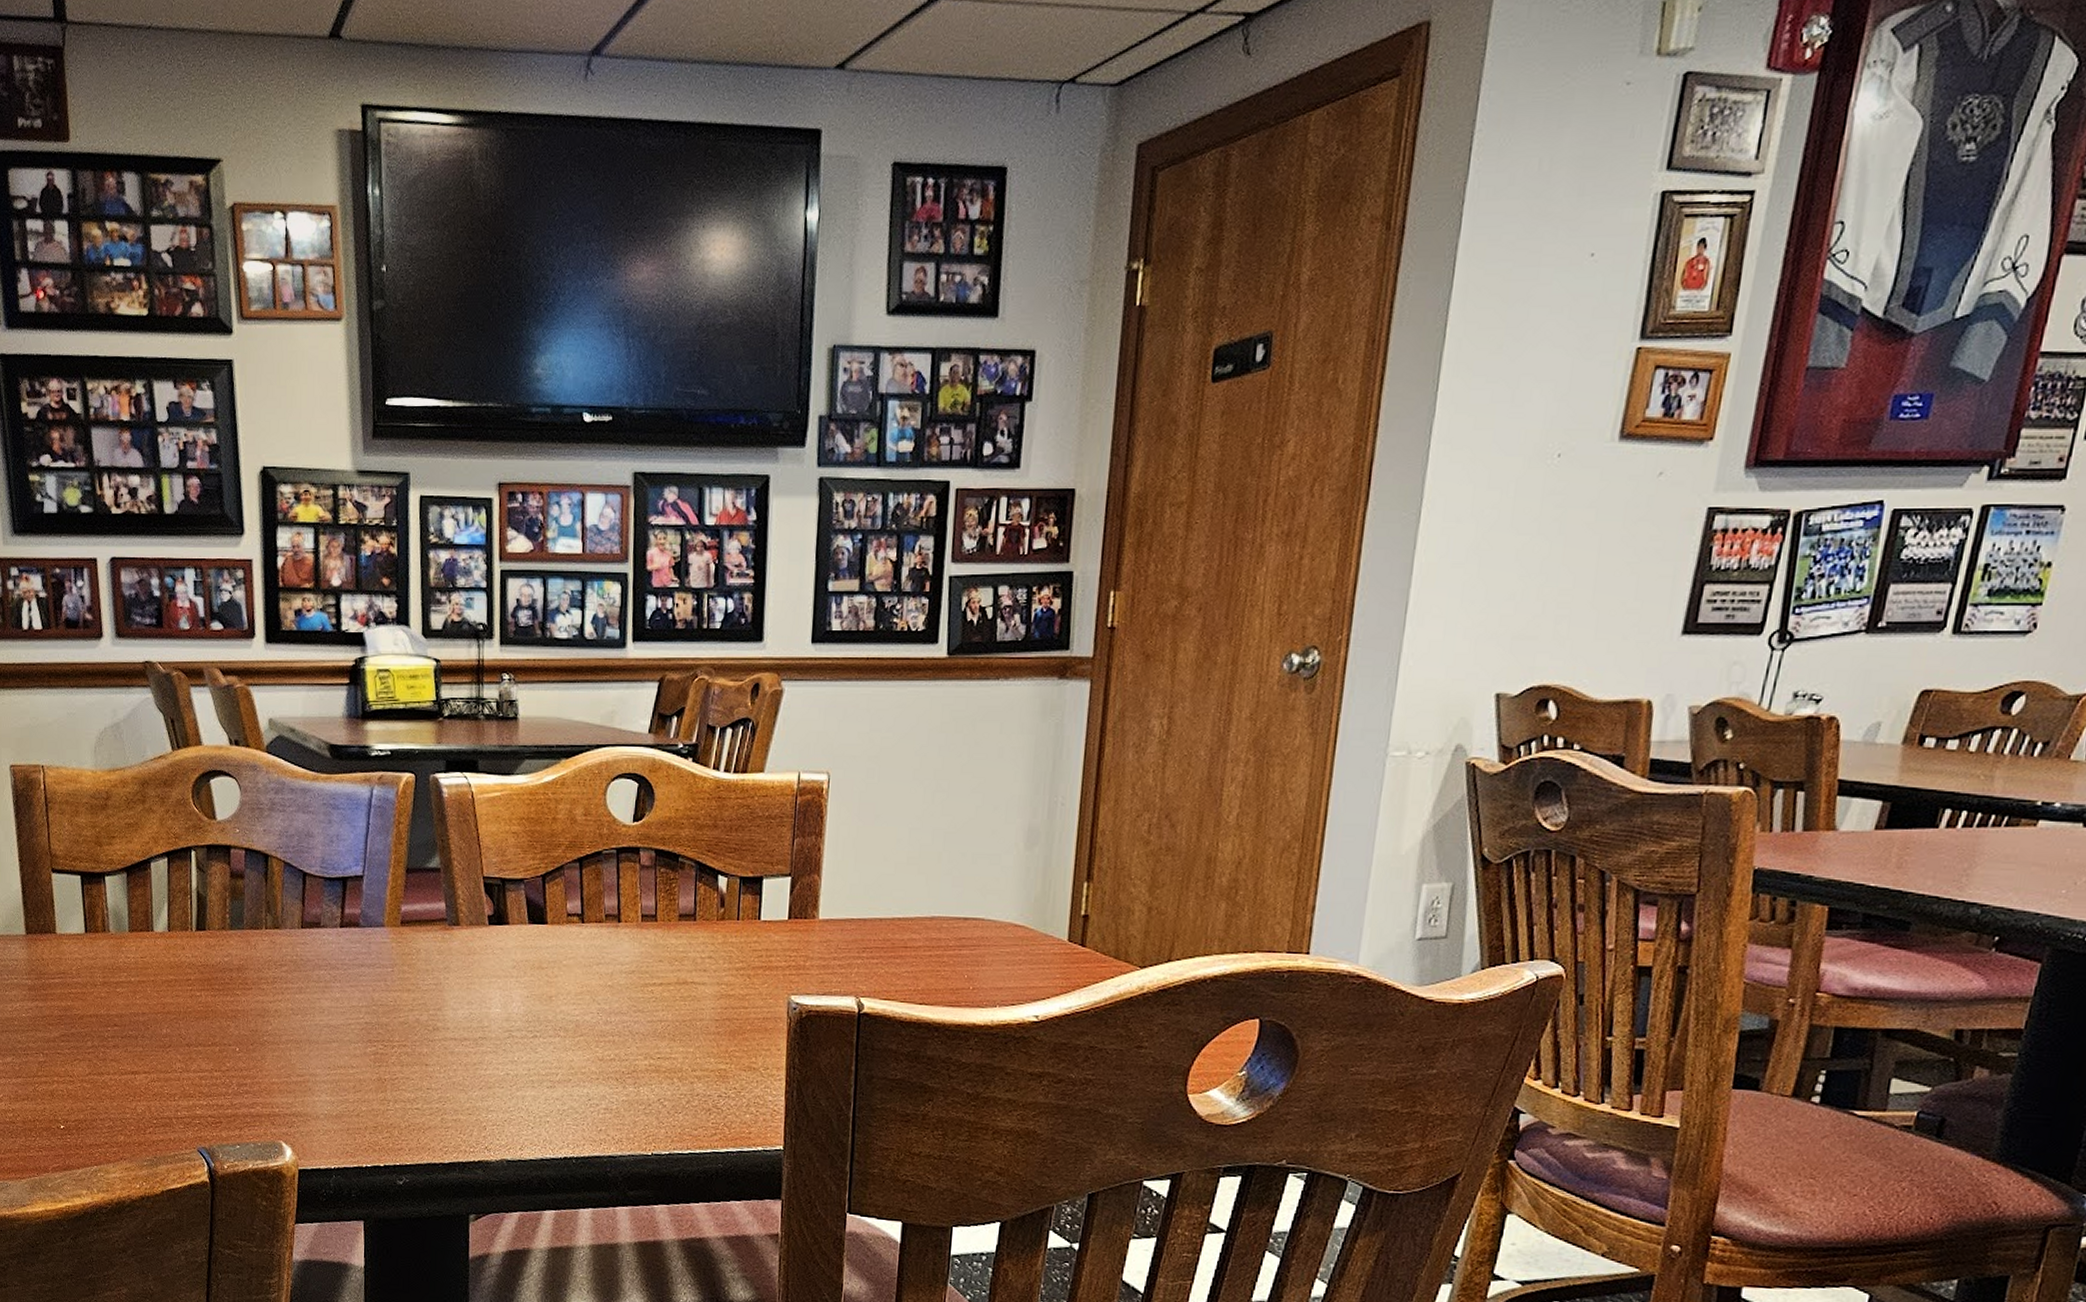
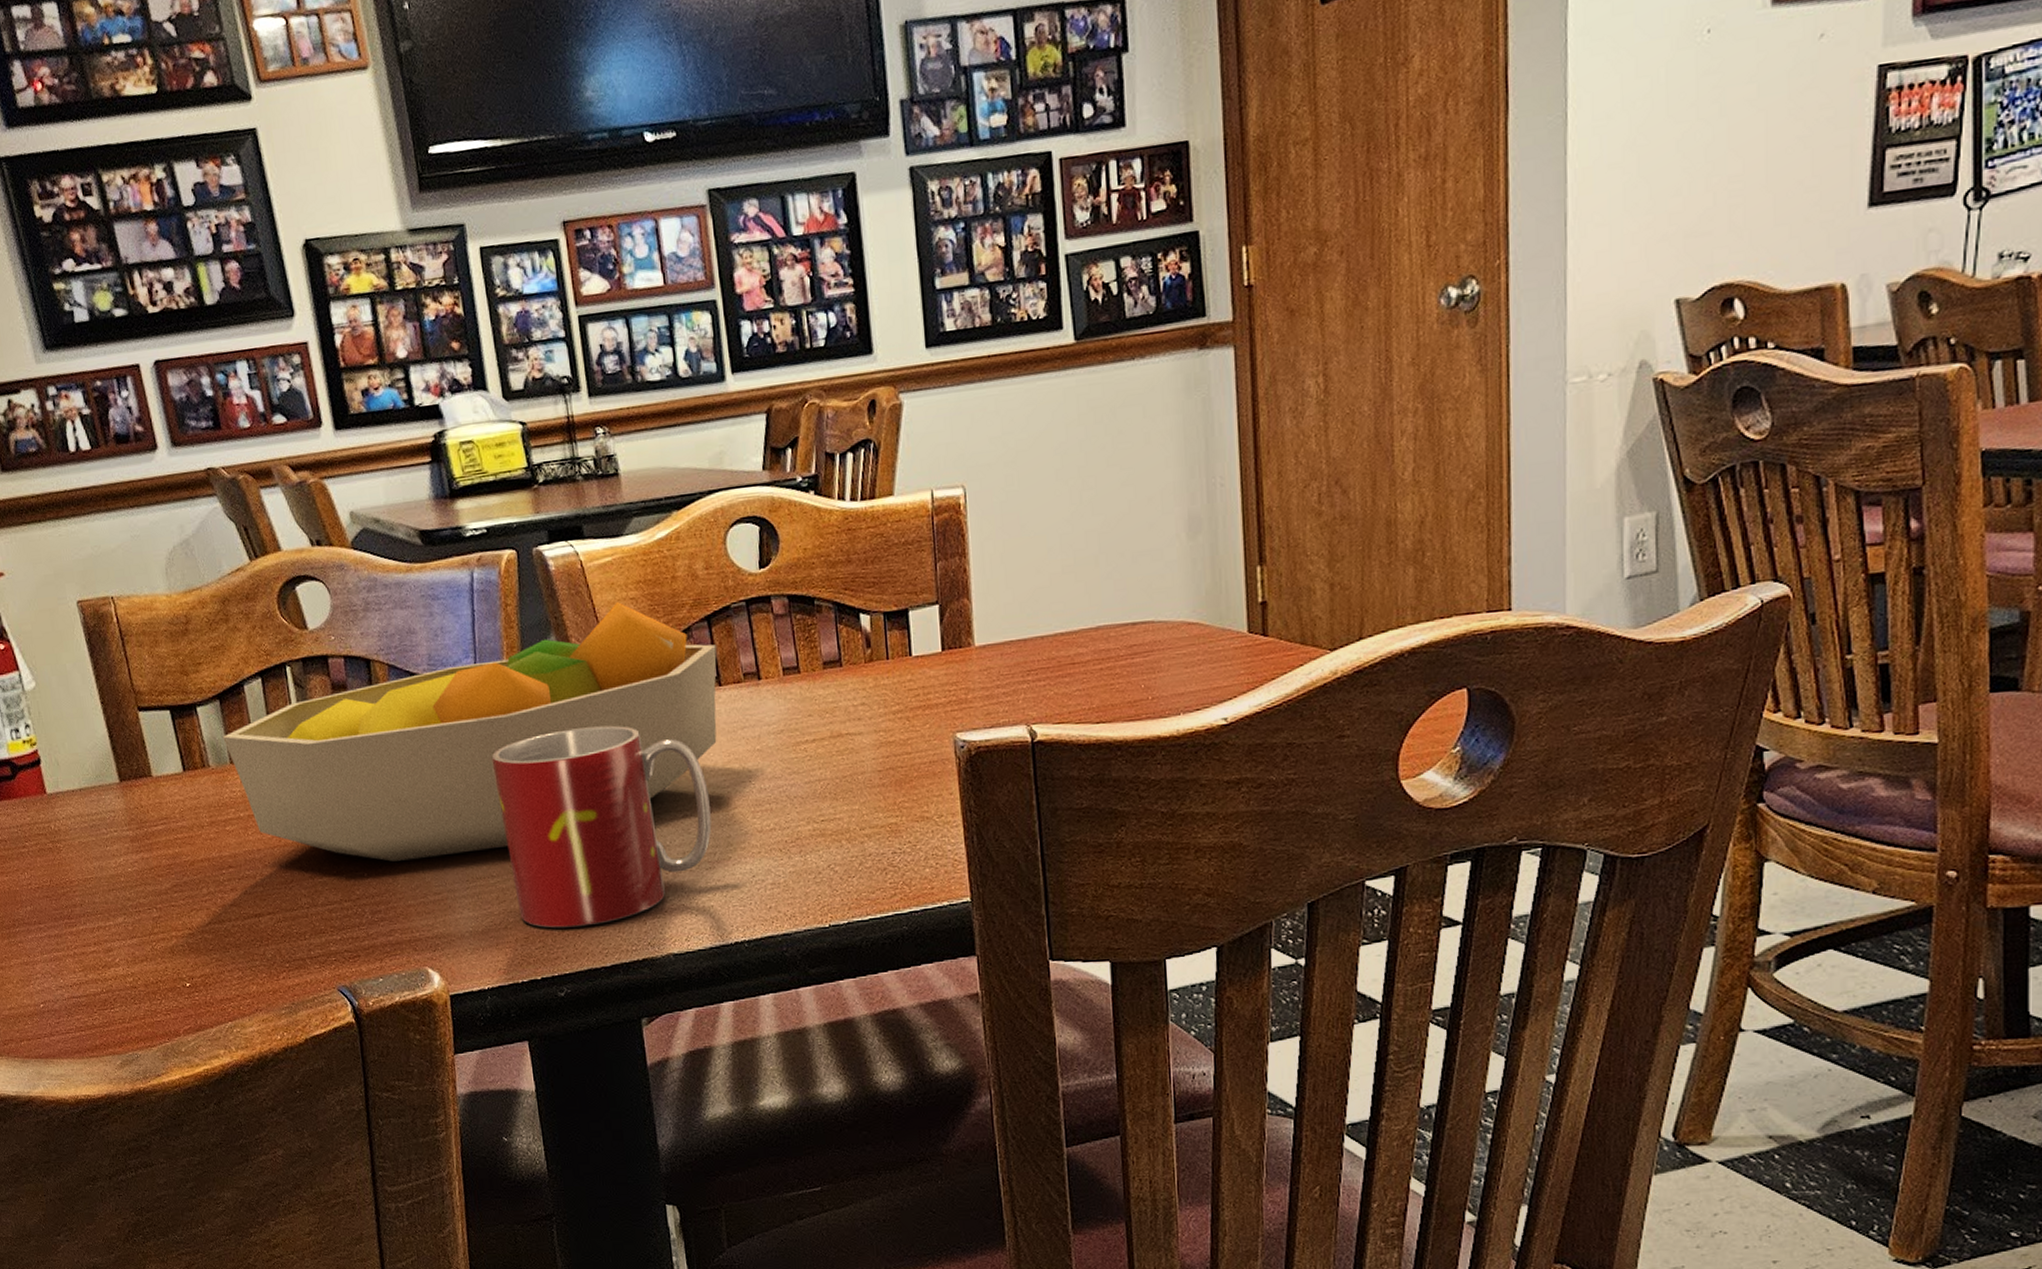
fruit bowl: none [125,834,584,1043] -> present [223,602,717,862]
mug: none [366,943,559,1124] -> present [491,725,712,928]

